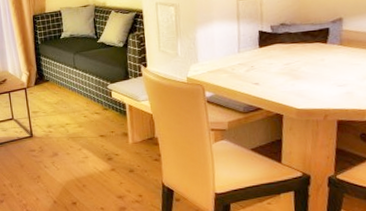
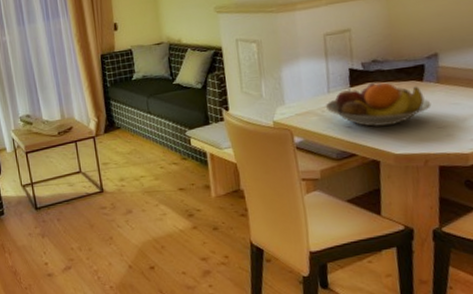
fruit bowl: none [235,44,334,84] -> present [325,82,432,127]

